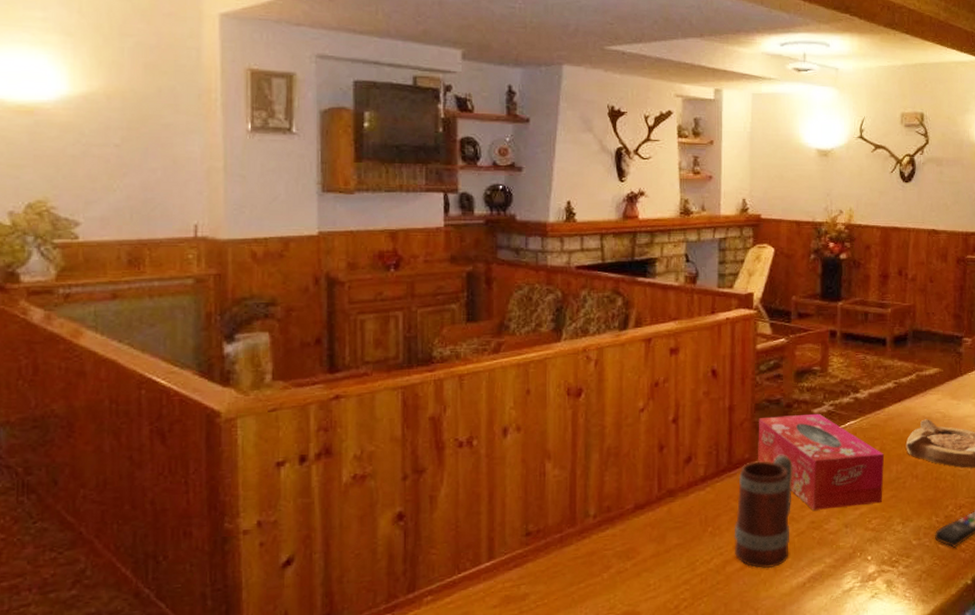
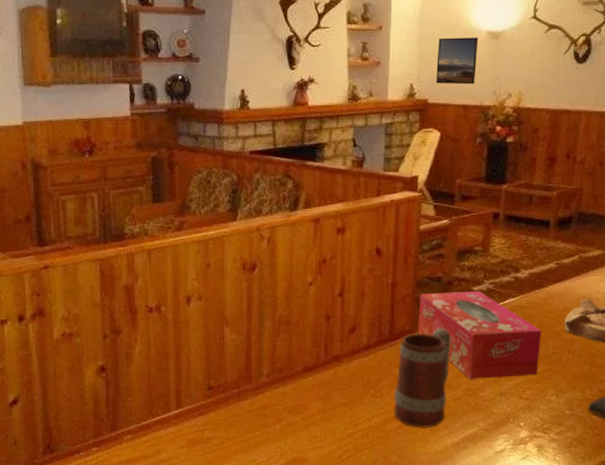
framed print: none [768,154,808,201] -> present [436,37,478,85]

